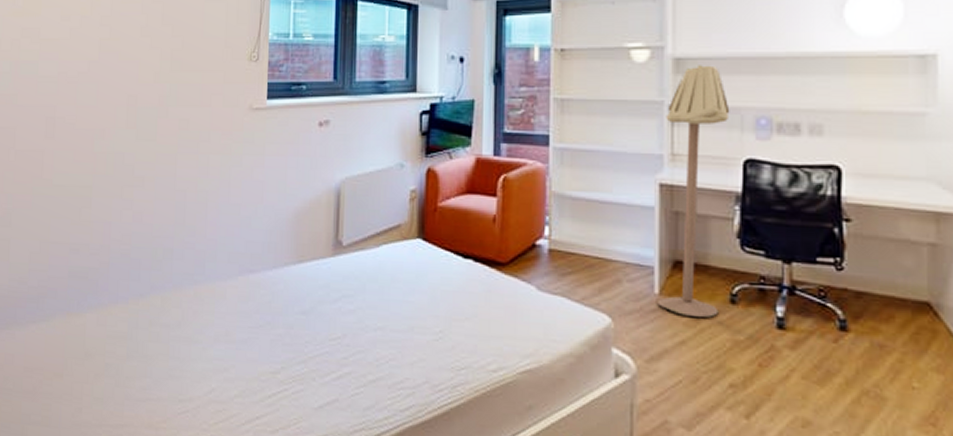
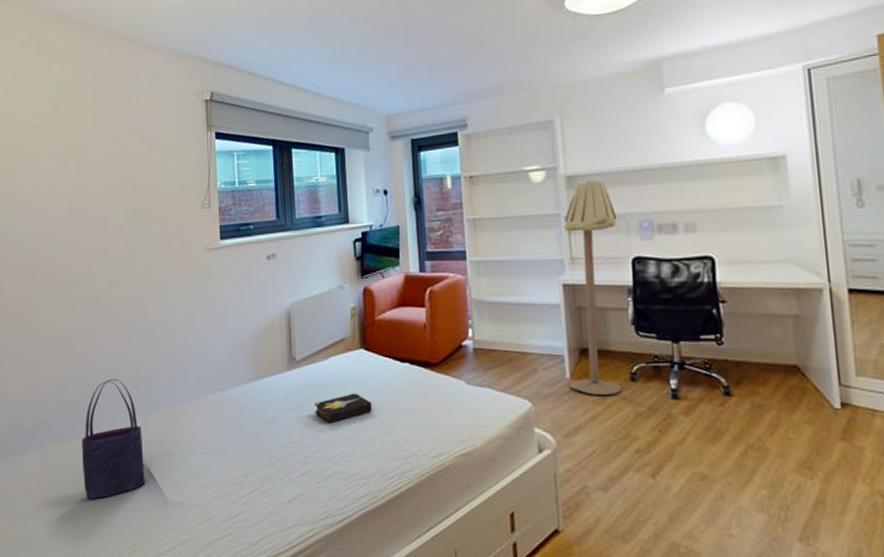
tote bag: none [89,247,160,384] -> present [82,378,145,500]
hardback book: none [359,287,427,322] -> present [314,392,373,424]

